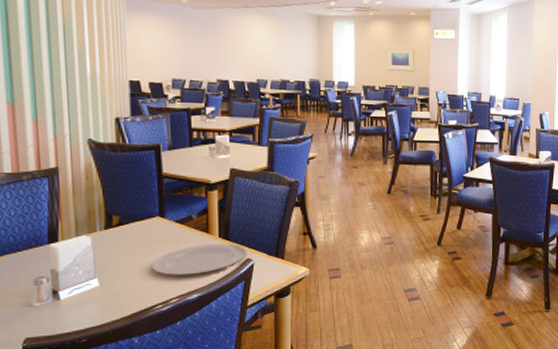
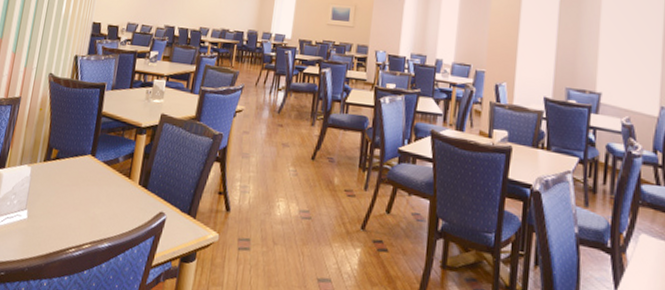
plate: present [152,243,246,275] -> none [74,190,161,222]

